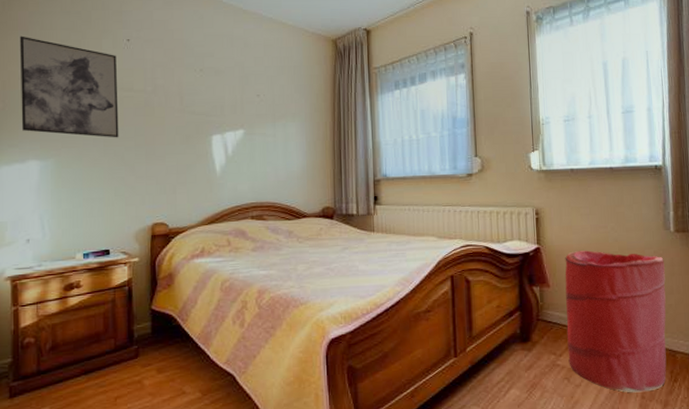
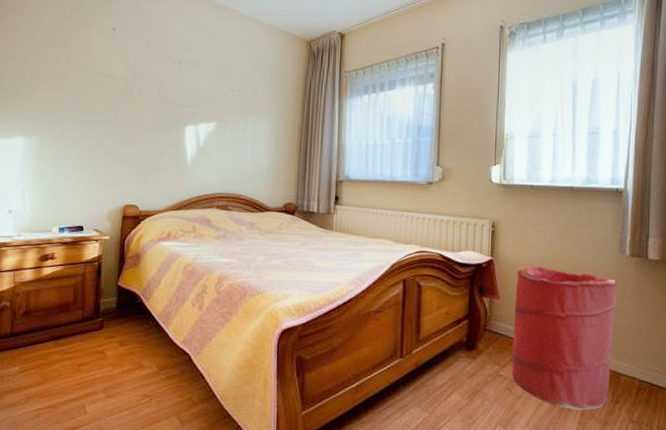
wall art: present [19,36,119,138] -> none [11,18,102,122]

